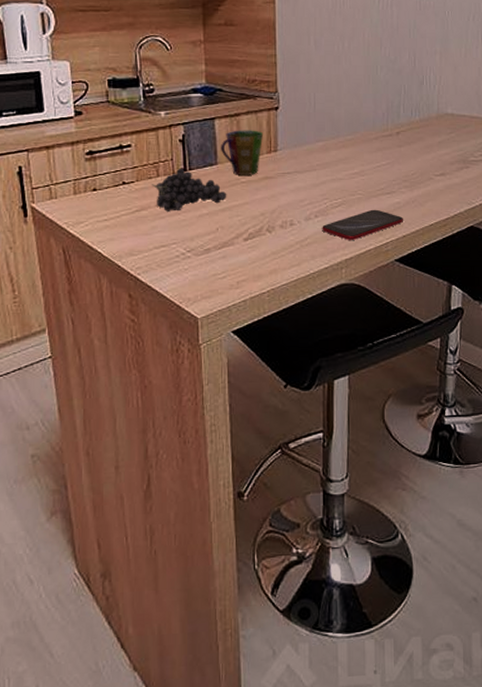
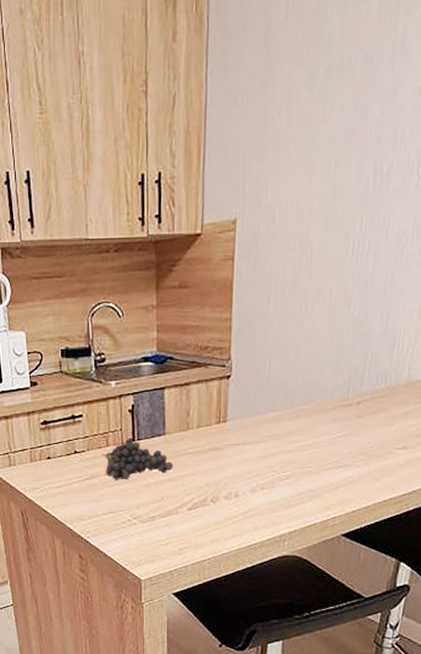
cup: present [221,130,263,175] -> none [169,400,212,446]
smartphone: present [322,209,404,240] -> none [267,483,356,513]

